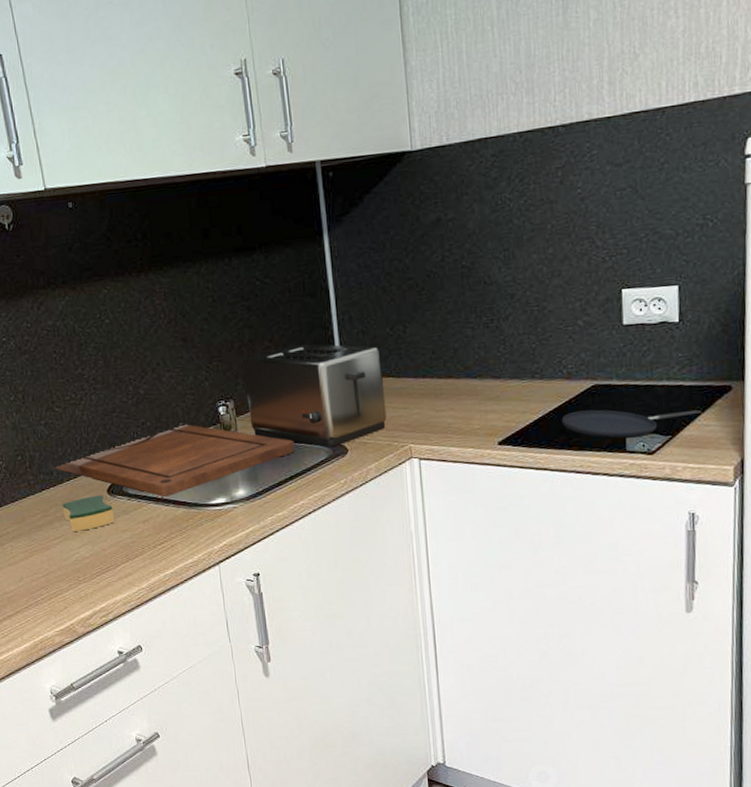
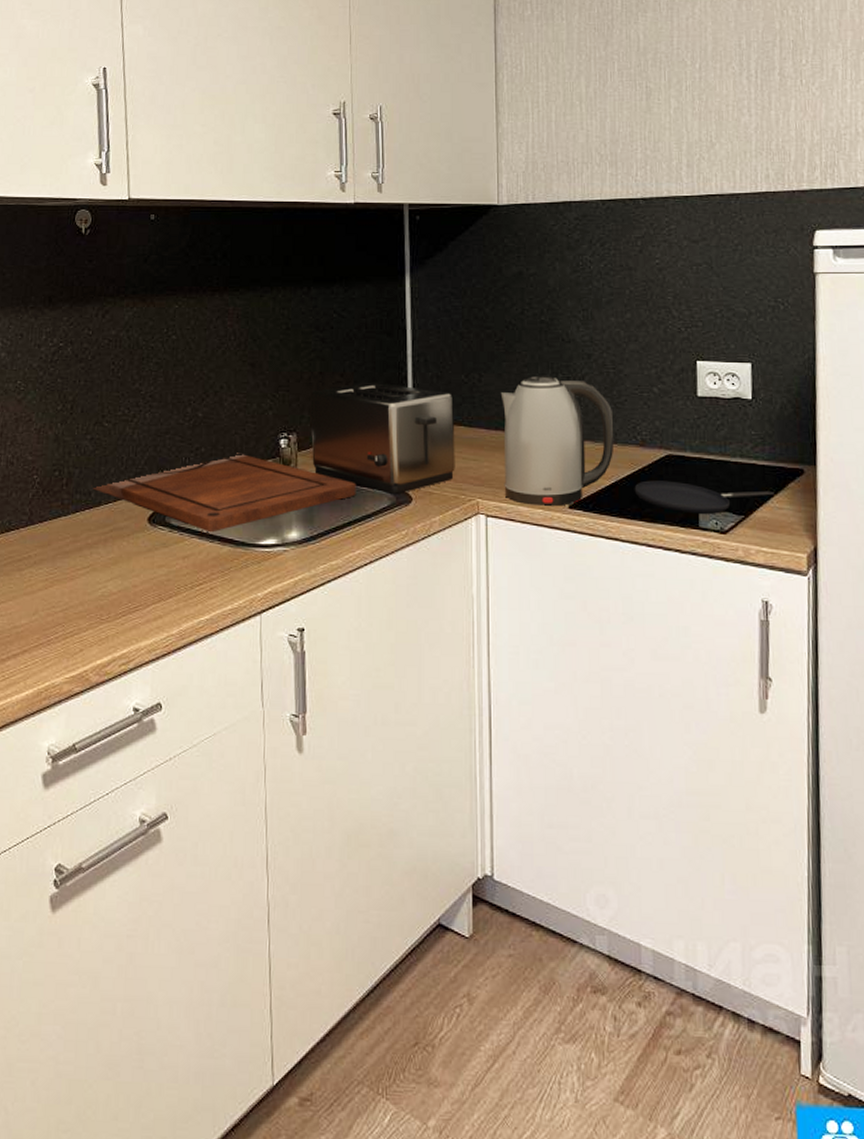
sponge: present [62,495,115,532] -> none [95,523,152,562]
kettle: none [425,319,541,446] -> present [500,375,614,506]

